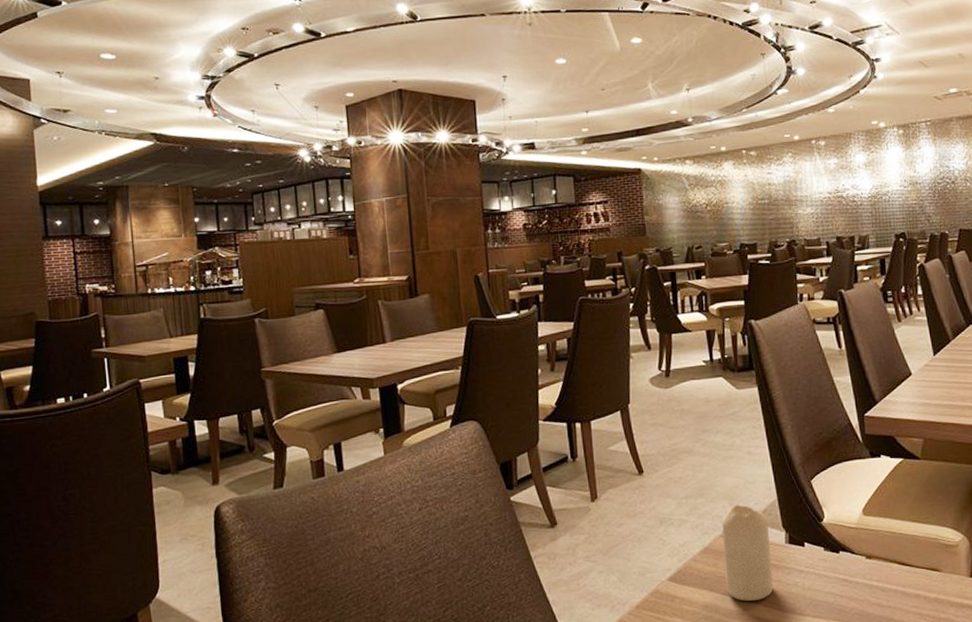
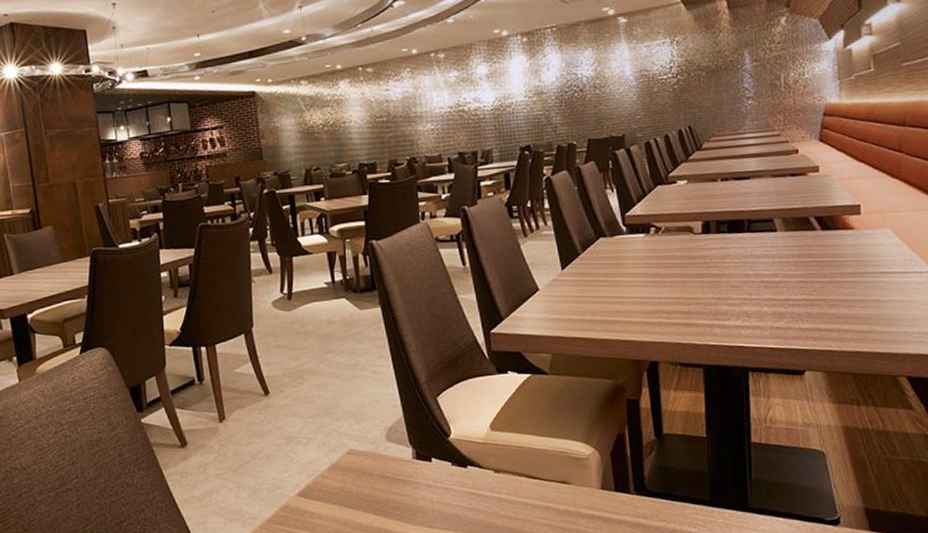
candle: present [722,504,773,602] -> none [348,422,402,515]

